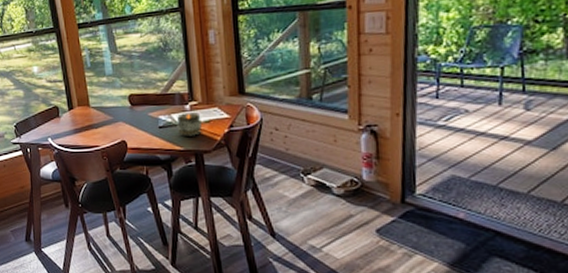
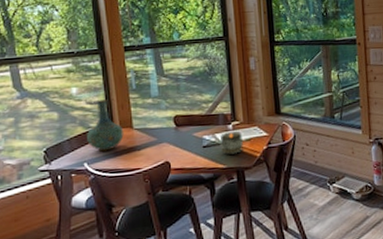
vase: none [49,78,82,128] -> present [87,99,124,152]

